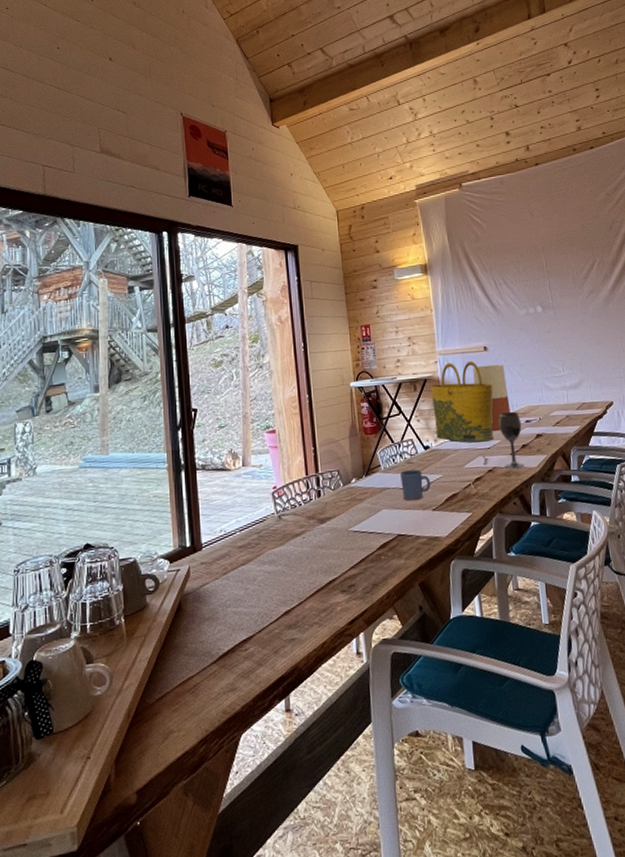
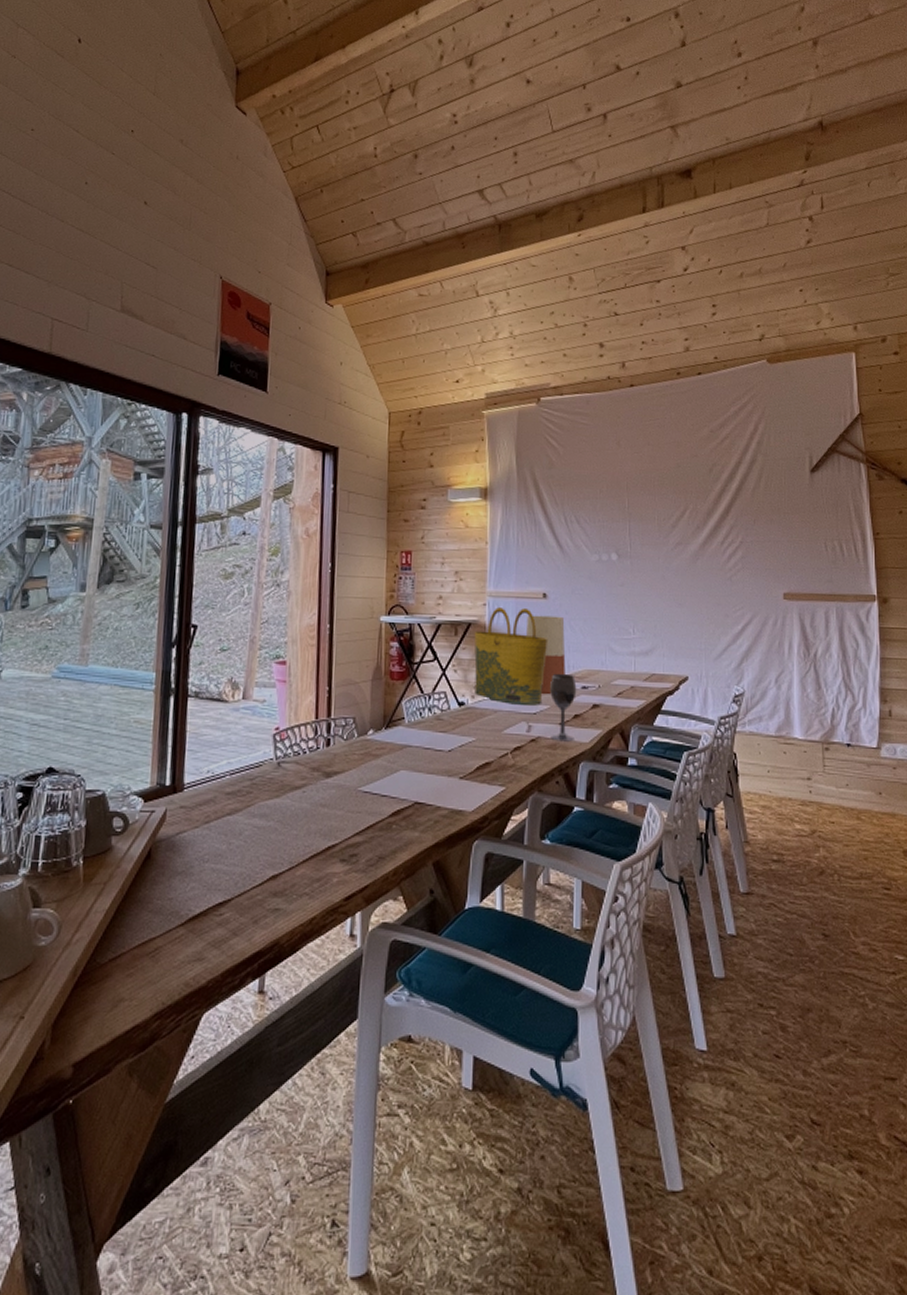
mug: present [400,469,431,502] -> none [426,728,461,765]

